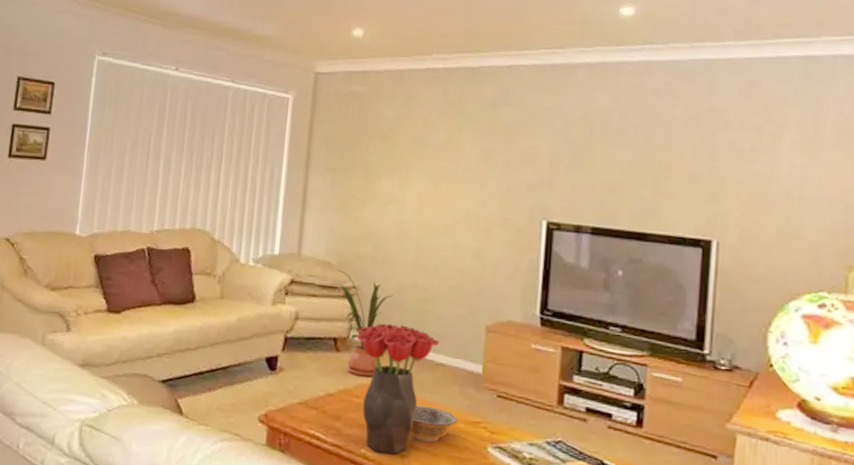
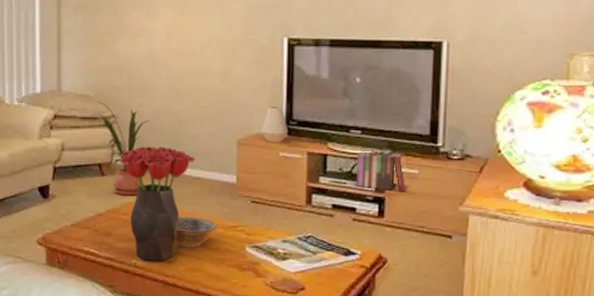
vase: none [512,292,542,334] -> present [261,105,288,143]
books: none [612,350,671,401] -> present [355,149,409,192]

